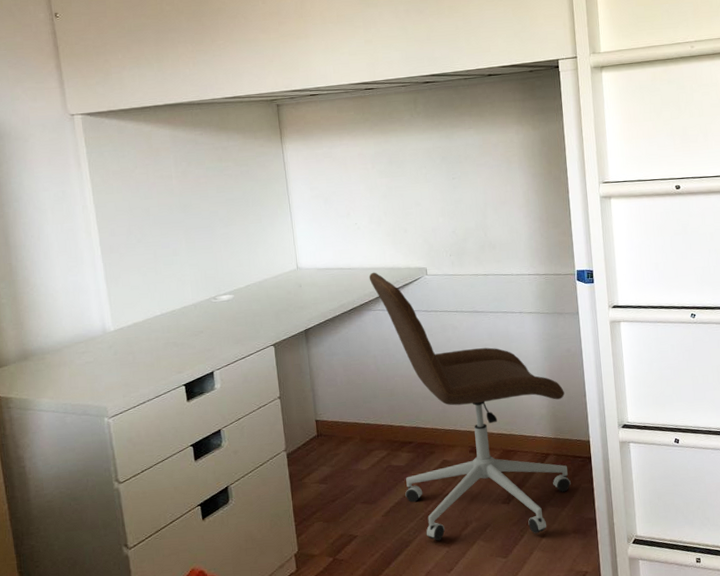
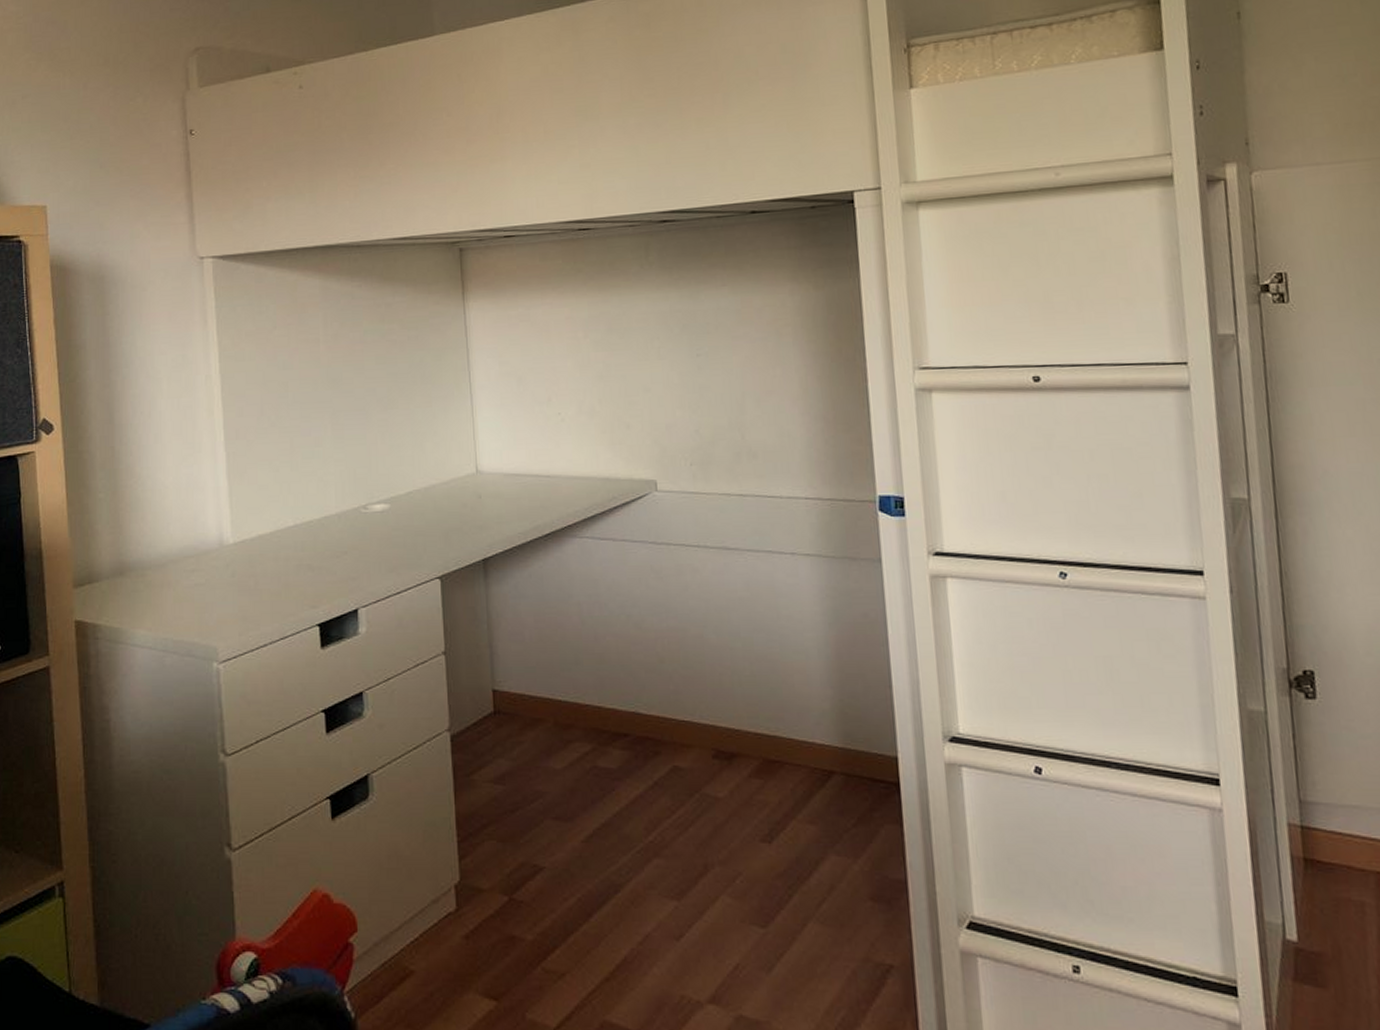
office chair: present [369,272,571,541] -> none [574,483,867,895]

